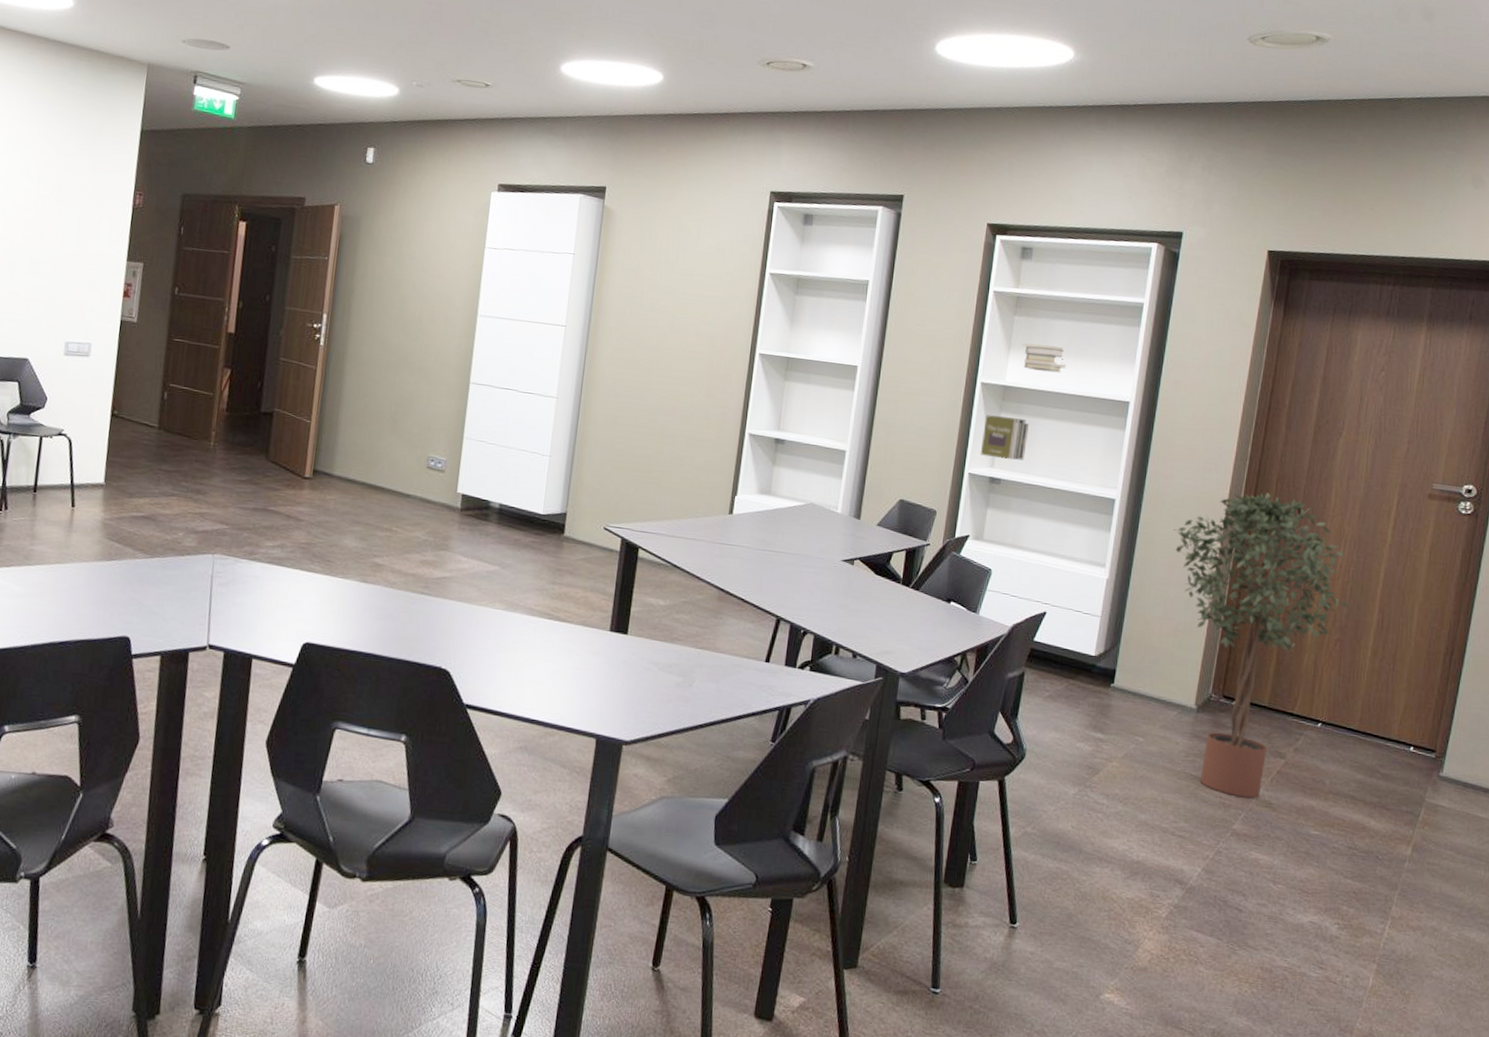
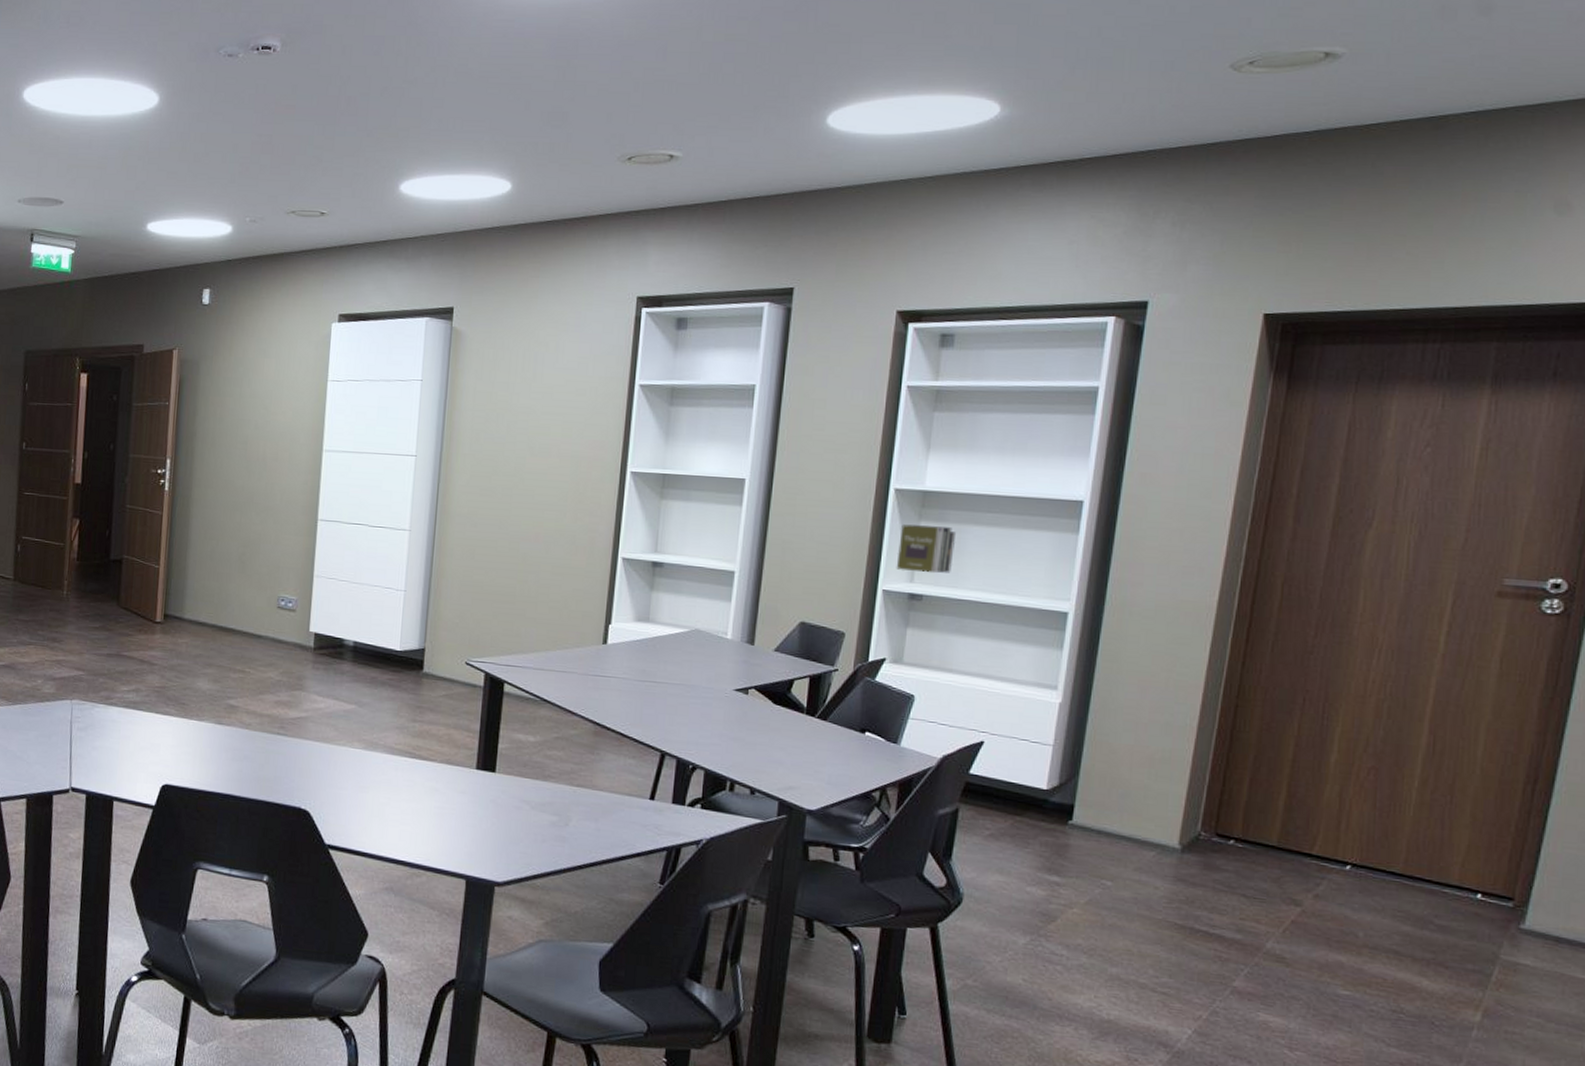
books: present [1022,343,1066,373] -> none [944,441,1001,473]
potted tree: present [1173,492,1350,798] -> none [1145,597,1387,952]

